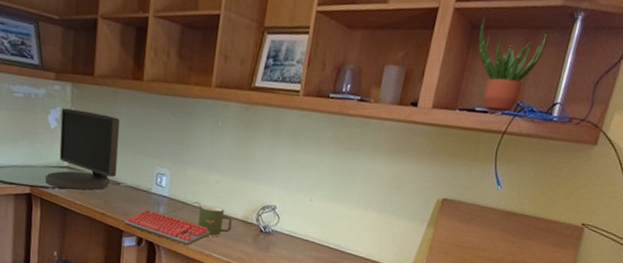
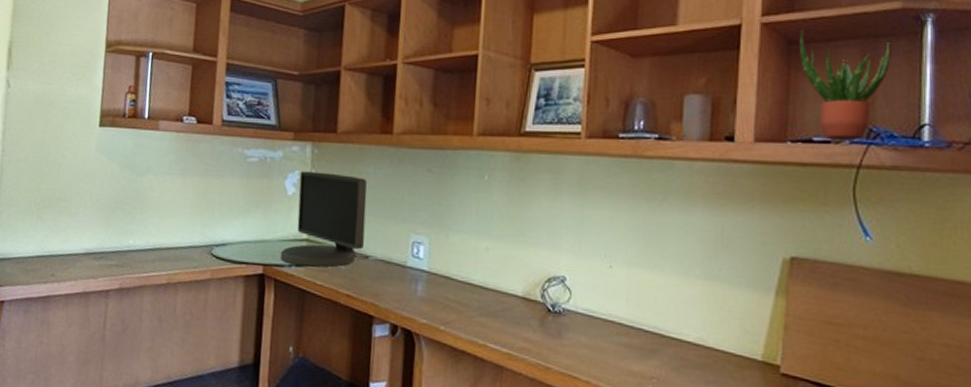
computer keyboard: present [124,201,210,246] -> none [374,274,483,334]
mug: present [198,205,232,237] -> none [467,280,510,321]

